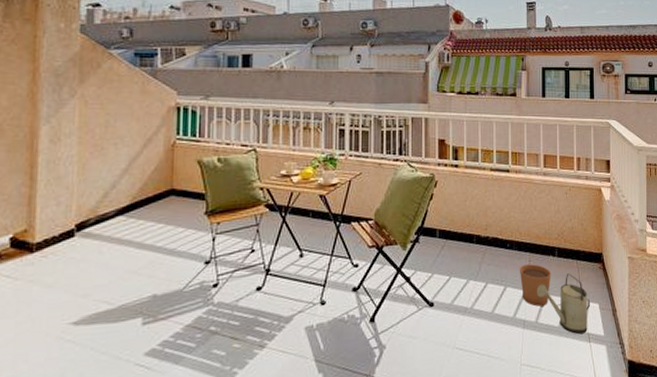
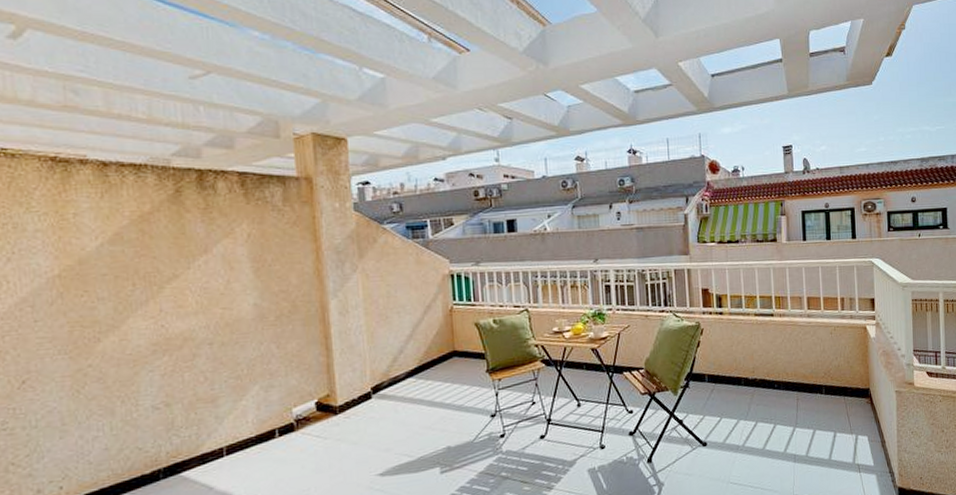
planter: present [520,264,552,307] -> none [788,402,820,442]
watering can: present [536,273,591,335] -> none [805,409,860,466]

